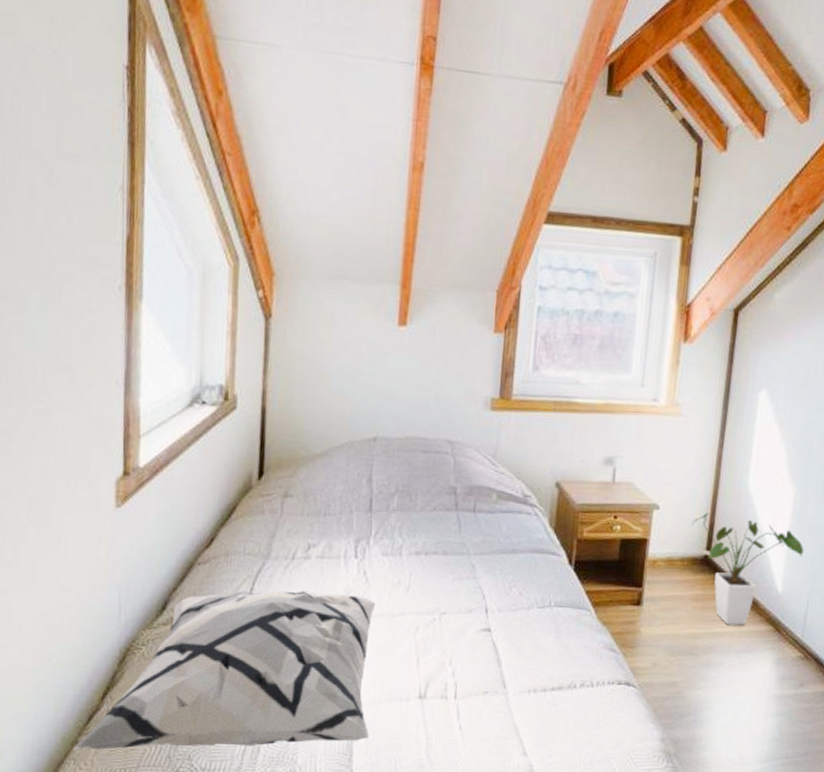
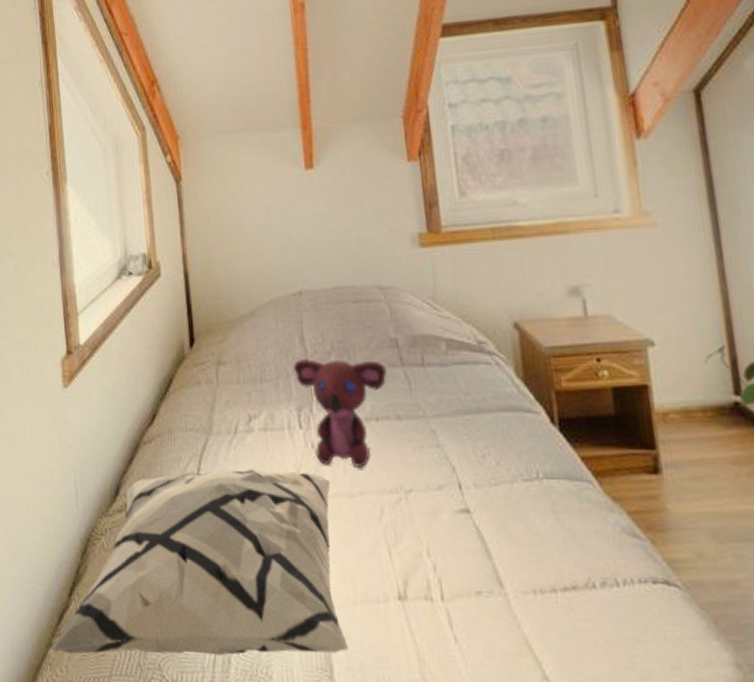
teddy bear: none [358,498,443,593] -> present [293,359,388,467]

